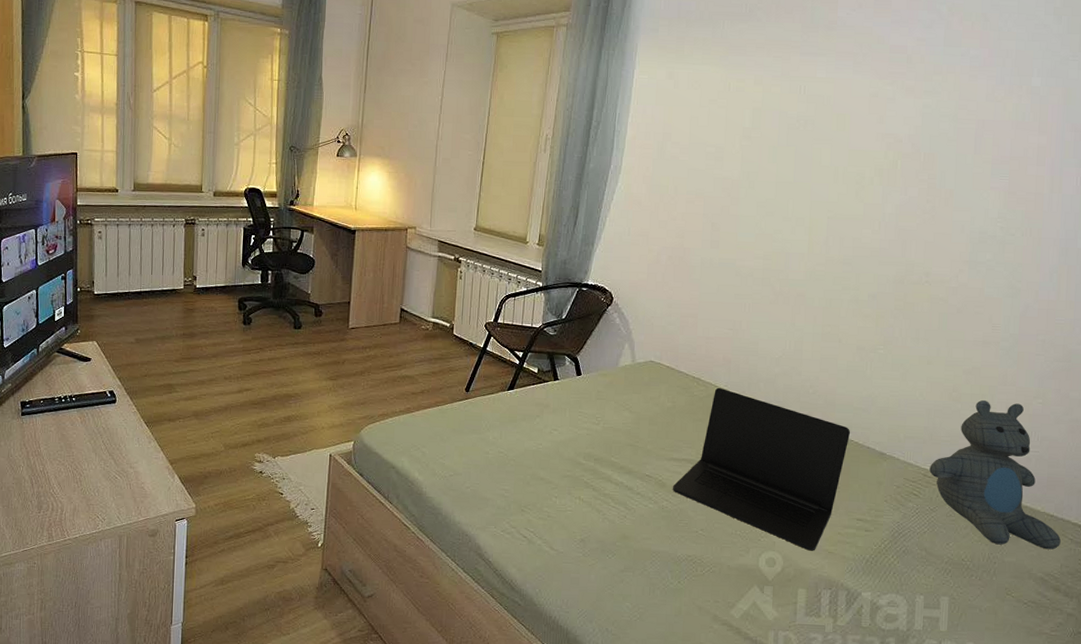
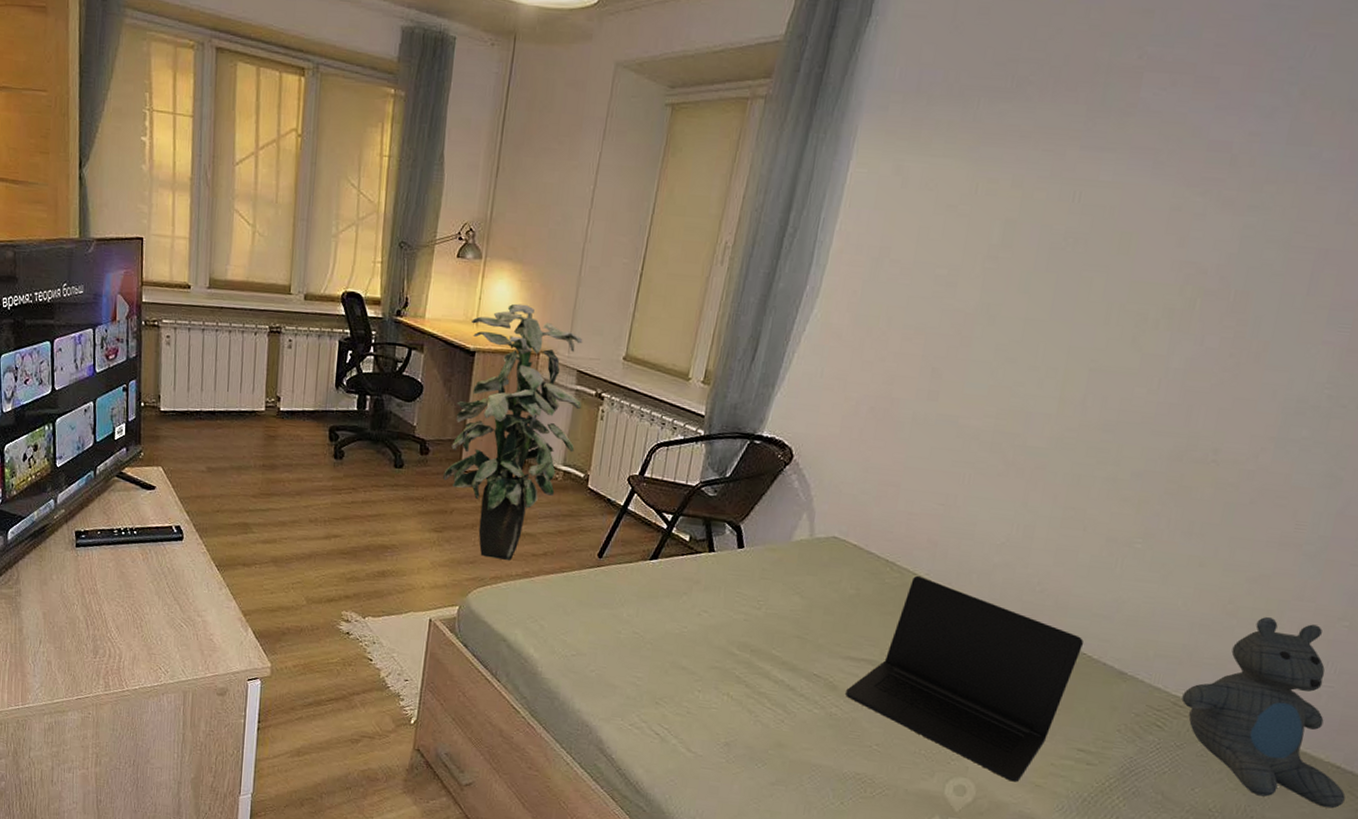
indoor plant: none [335,190,443,399] -> present [443,303,583,560]

